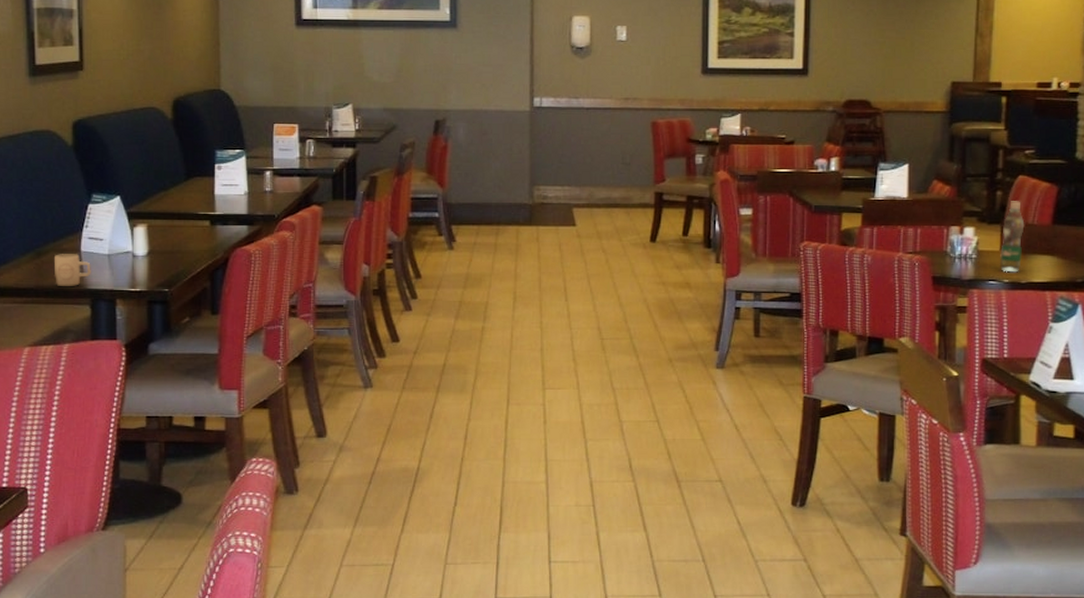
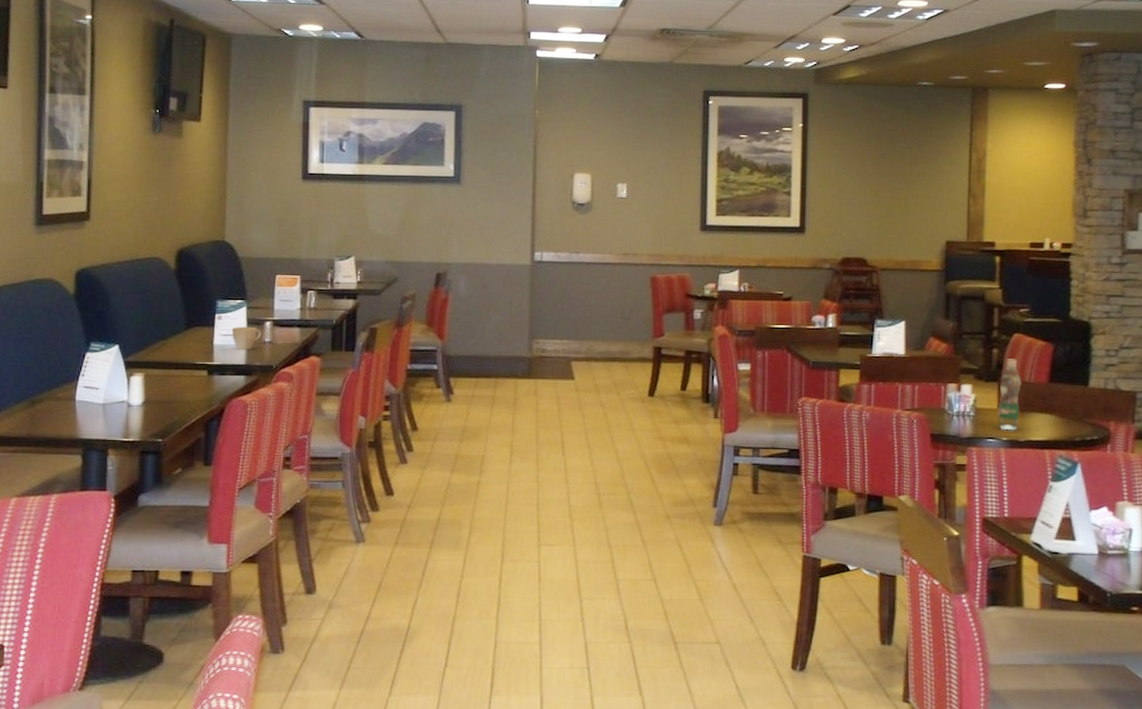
mug: present [53,254,91,287] -> none [47,402,85,437]
cup: none [232,176,262,199] -> present [232,326,262,350]

